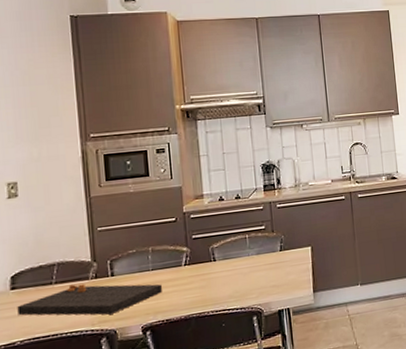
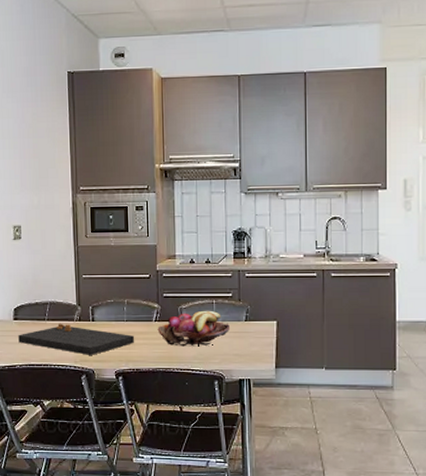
fruit basket: none [187,245,265,288] -> present [157,310,229,347]

